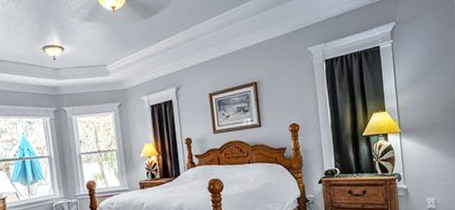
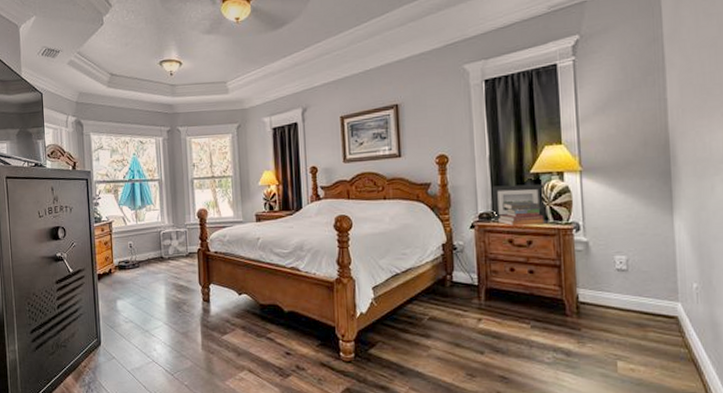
picture frame: none [333,144,376,176] -> present [491,183,546,220]
books: none [340,158,375,180] -> present [499,201,545,226]

